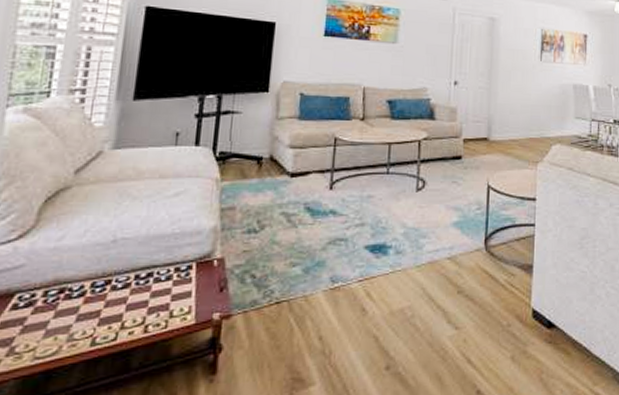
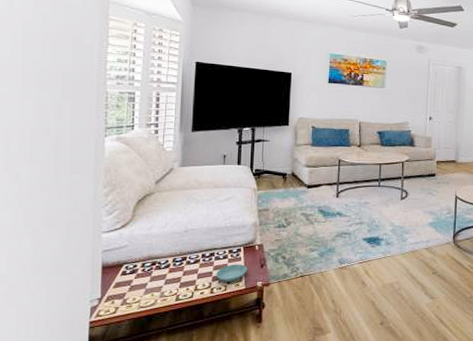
saucer: none [153,288,200,315] -> present [216,264,247,282]

